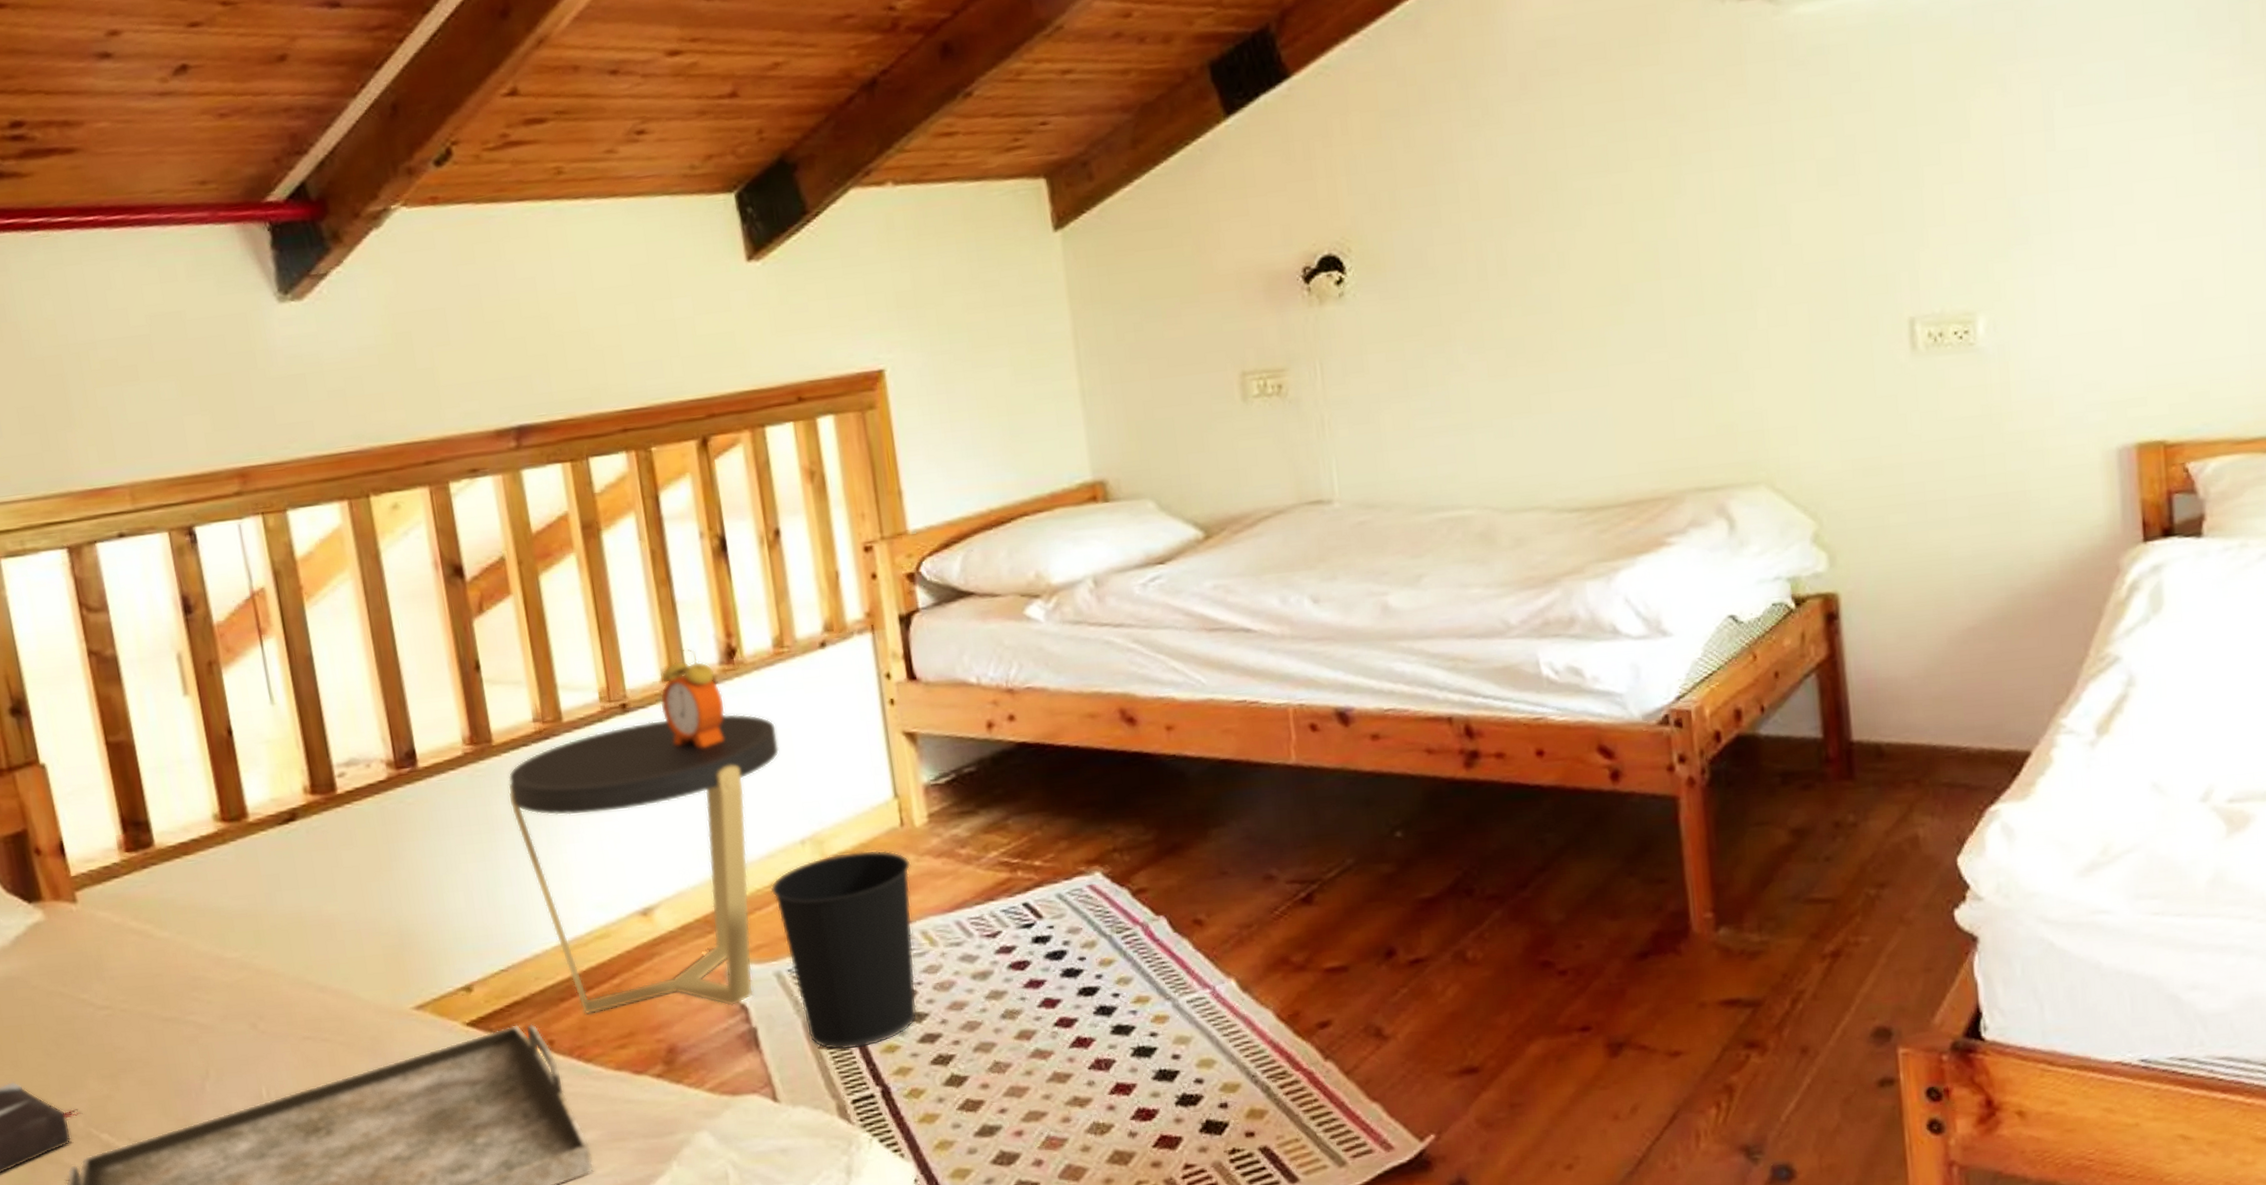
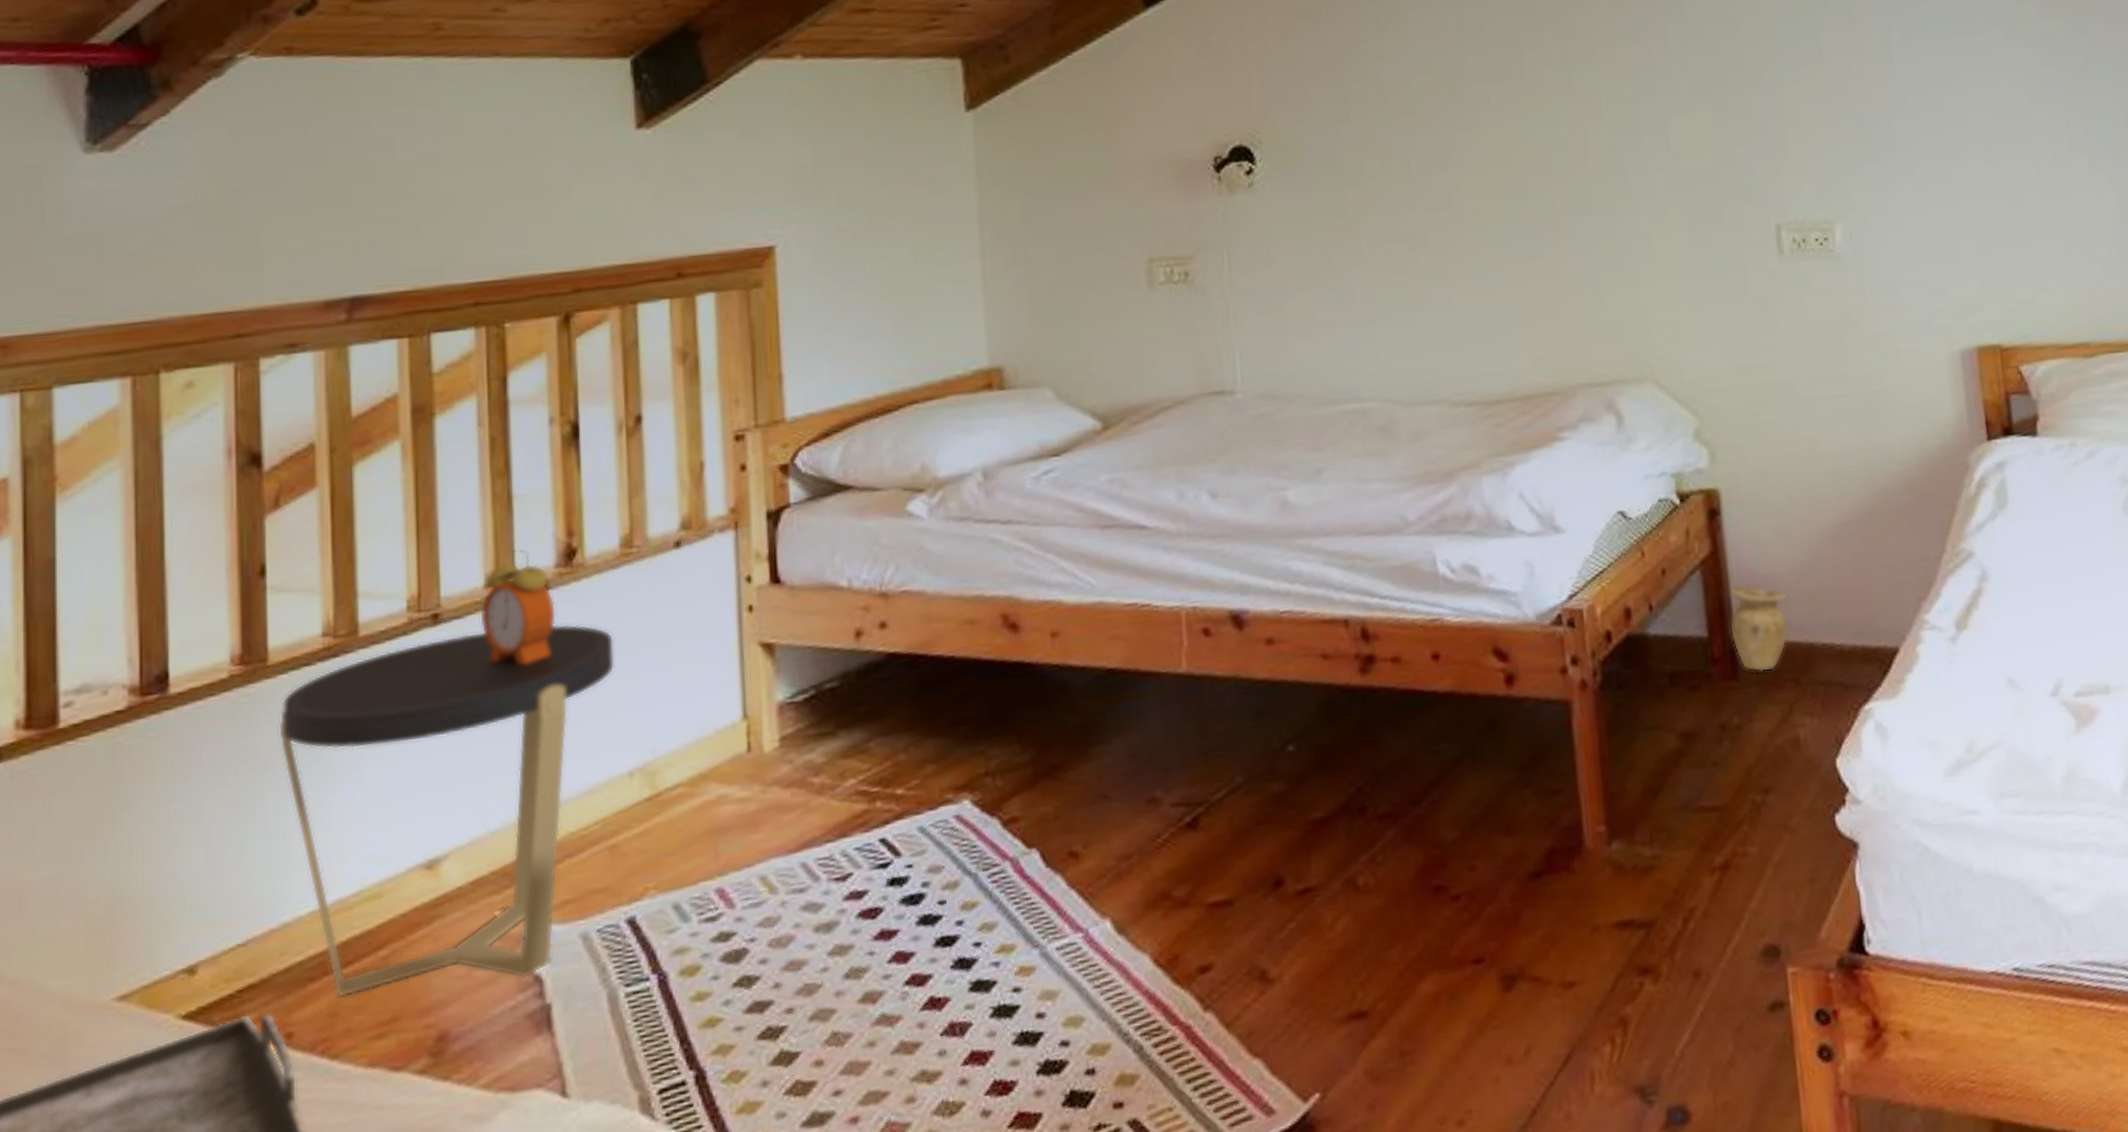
wastebasket: present [770,850,917,1050] -> none [586,781,755,1028]
vase: none [1846,688,1911,773] -> present [1729,585,1789,672]

